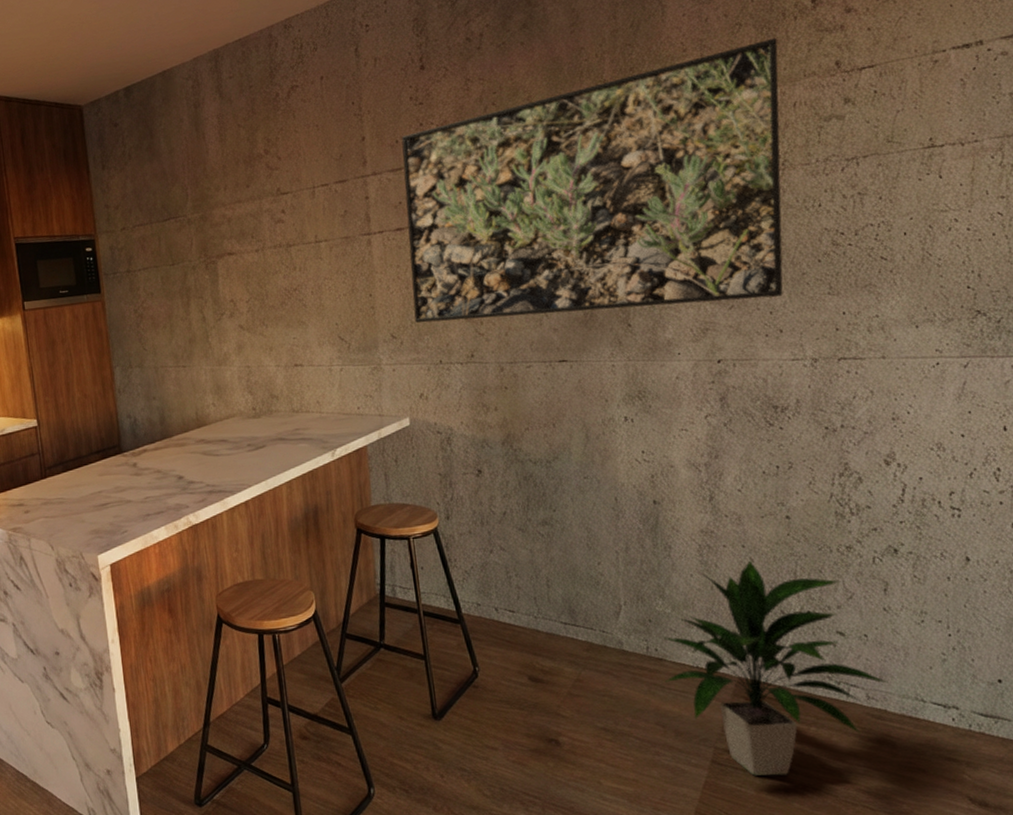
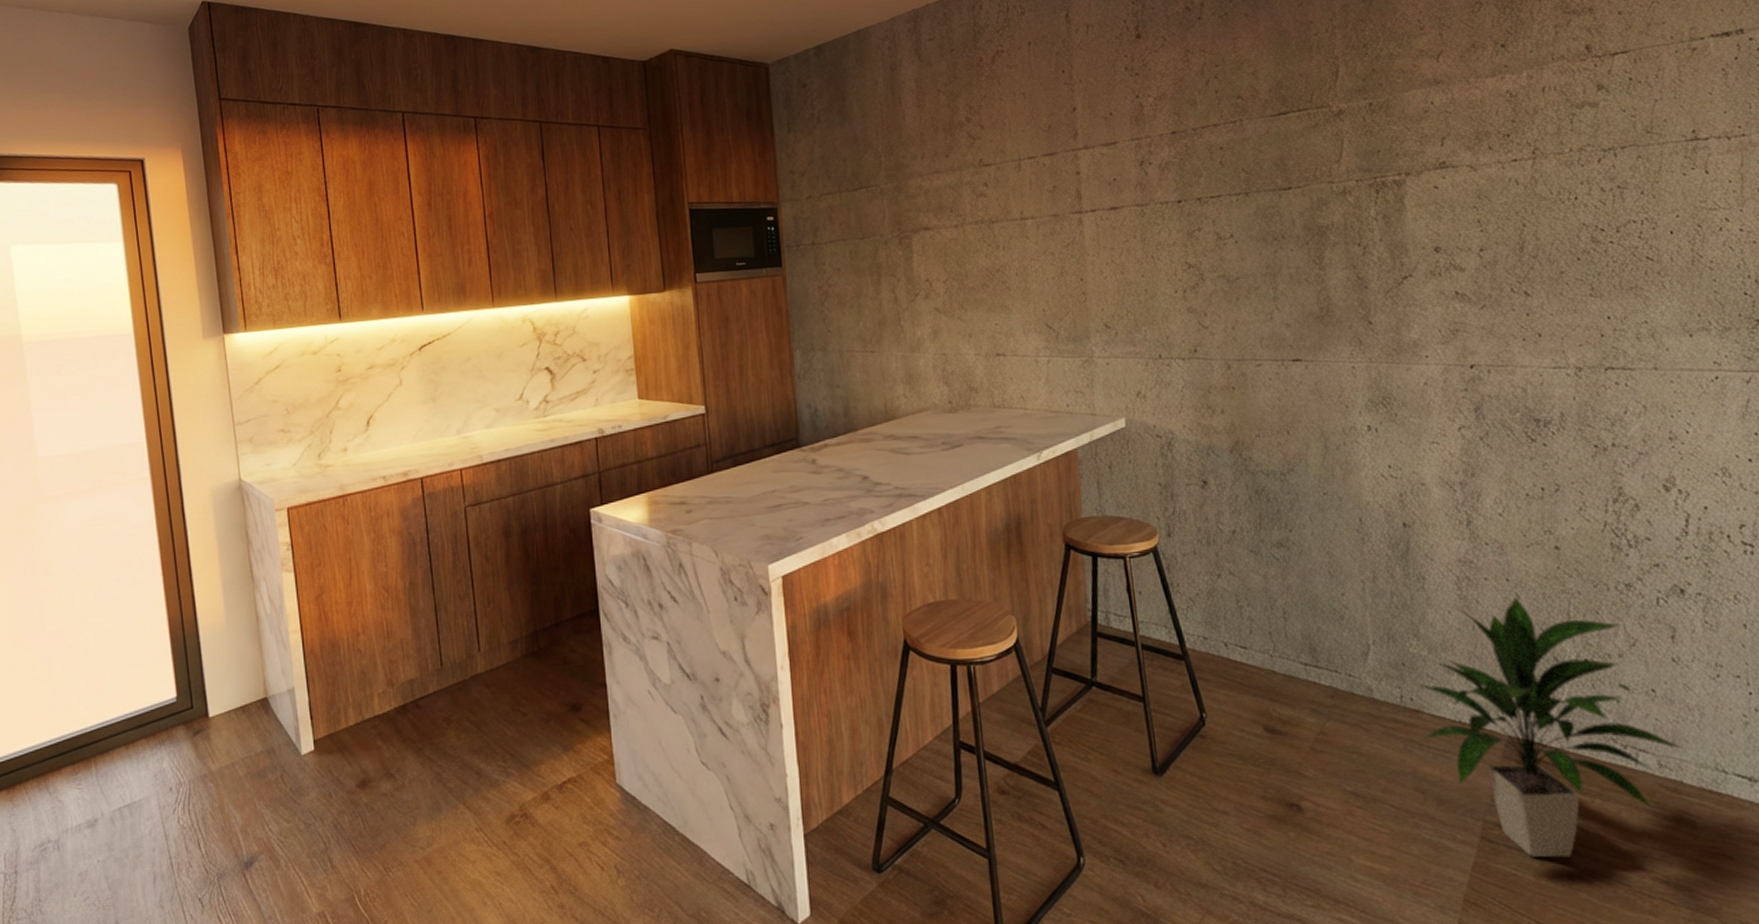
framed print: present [401,37,783,323] -> none [1115,18,1540,313]

